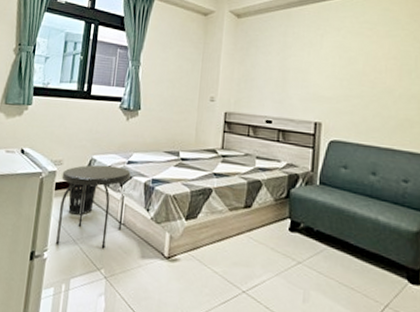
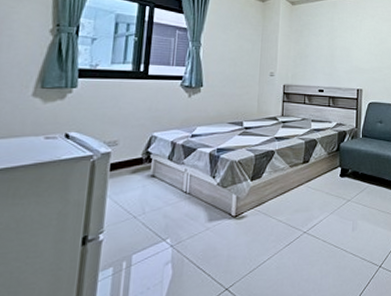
side table: present [55,165,131,249] -> none [112,141,195,225]
wastebasket: present [68,182,97,215] -> none [126,160,159,192]

